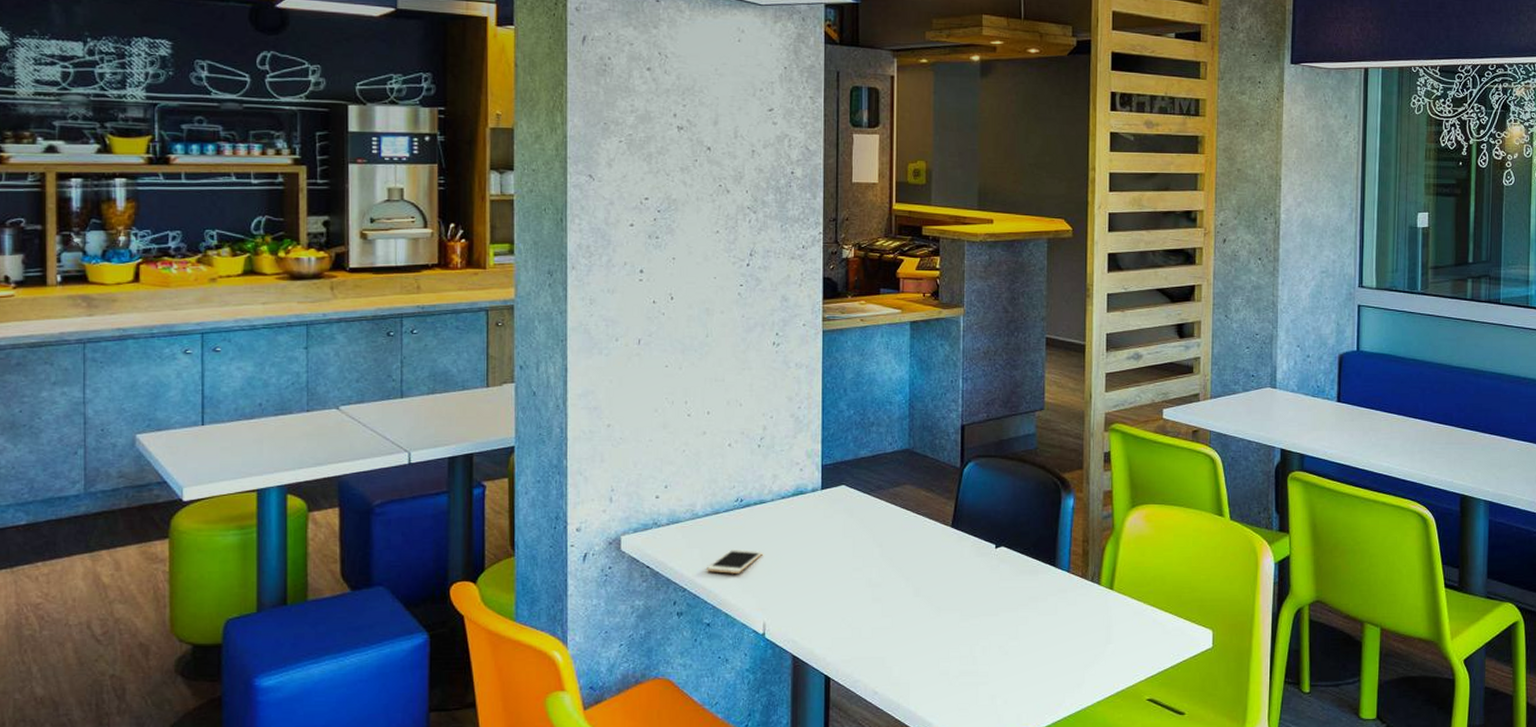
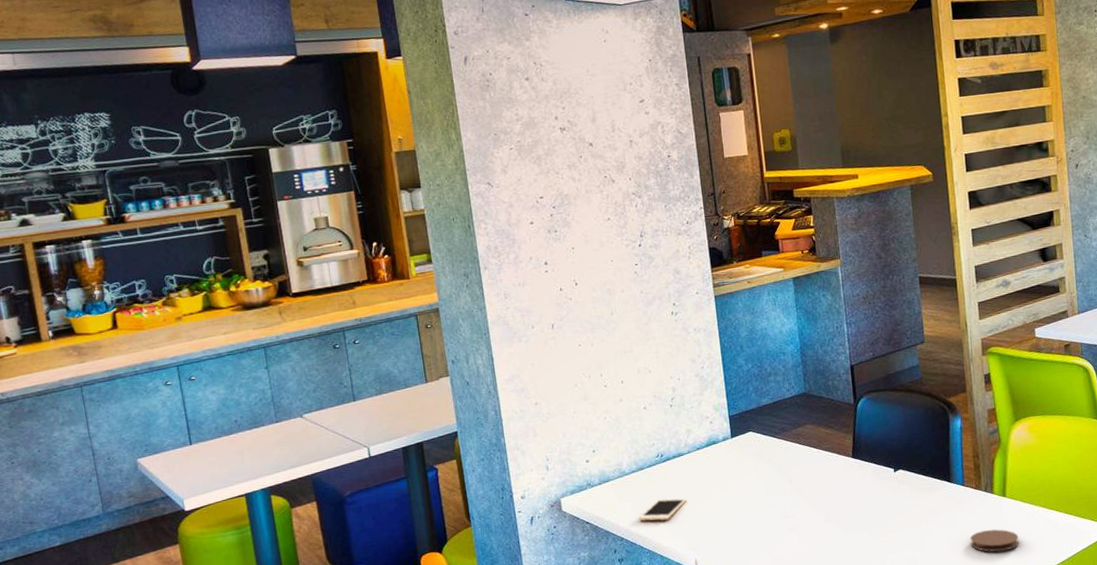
coaster: none [1070,624,1123,651] -> present [970,529,1019,552]

